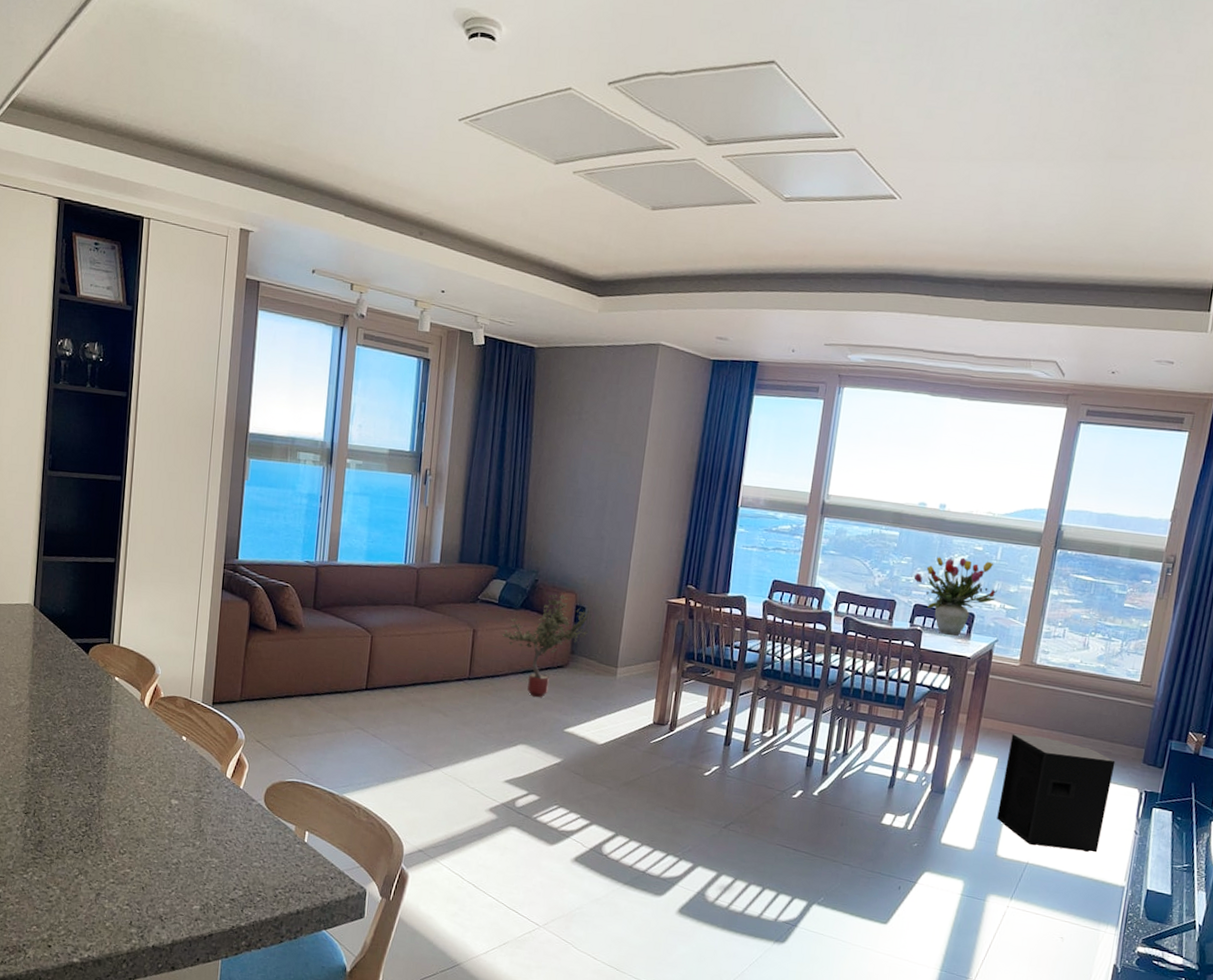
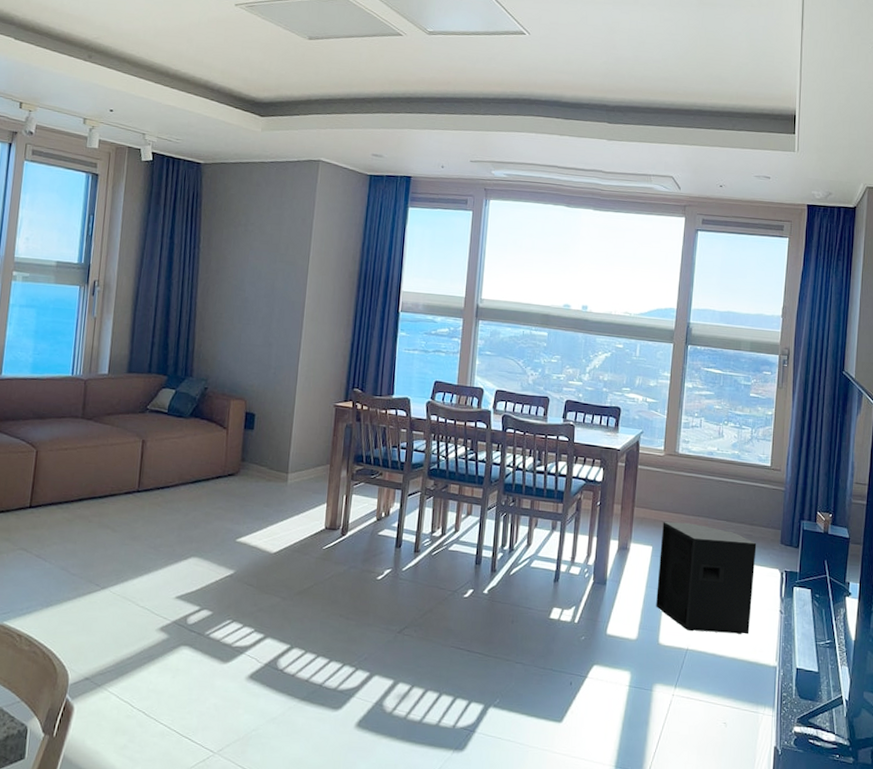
potted tree: present [502,594,590,697] -> none [171,401,260,507]
flower arrangement: present [913,557,997,636] -> none [563,354,639,429]

